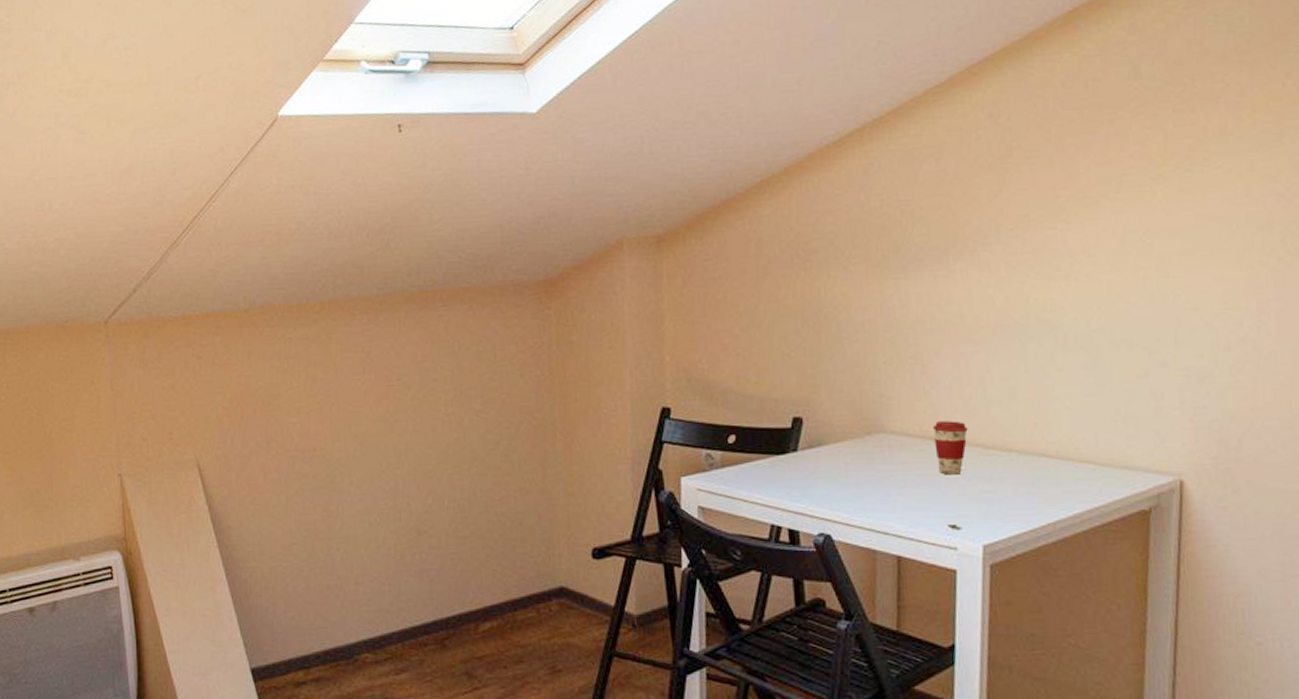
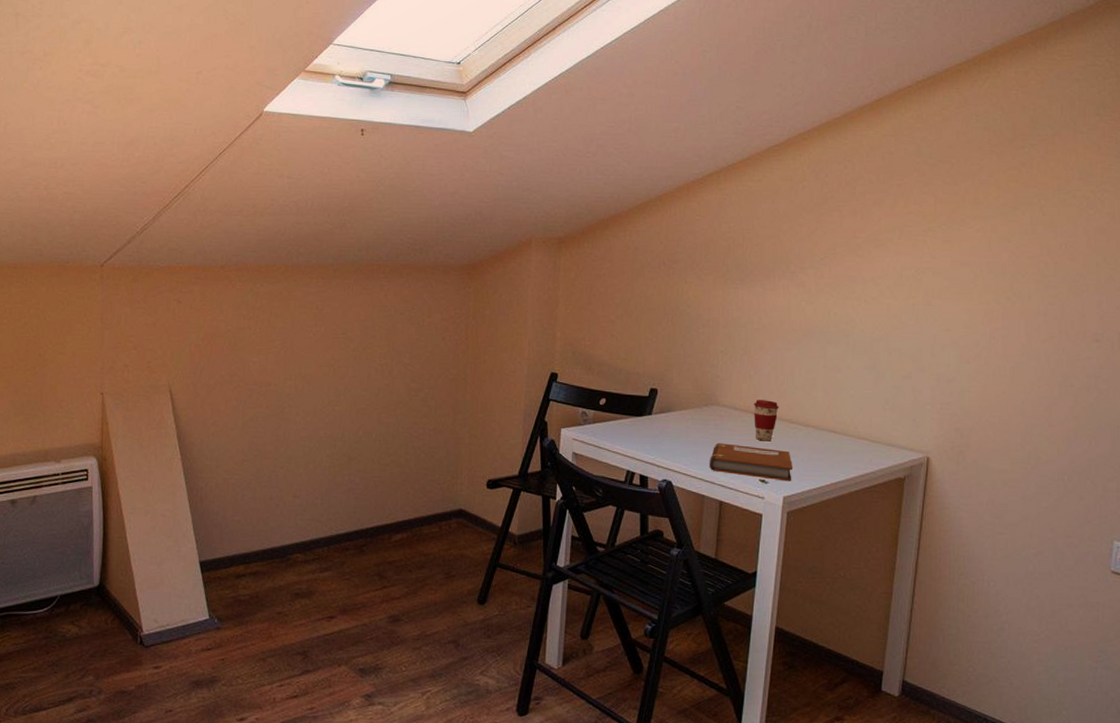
notebook: none [878,481,994,525] -> present [709,443,792,482]

